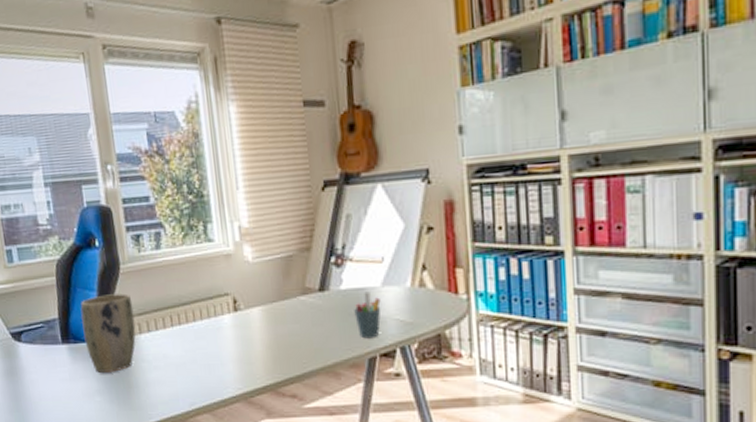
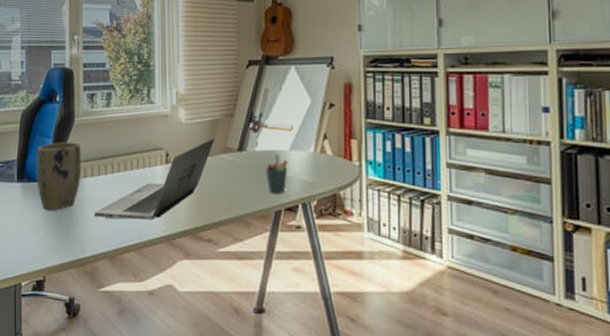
laptop: none [155,278,290,378] -> present [93,138,215,221]

